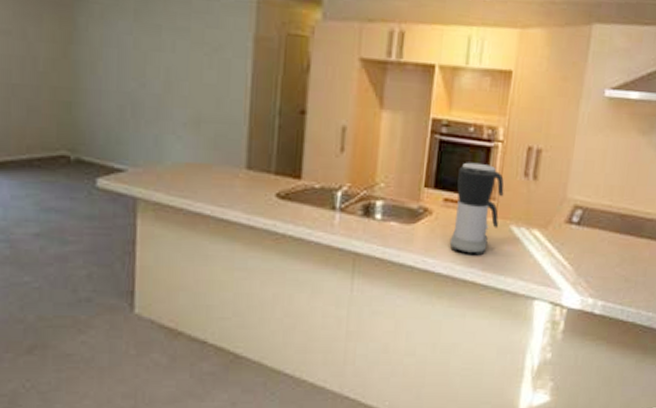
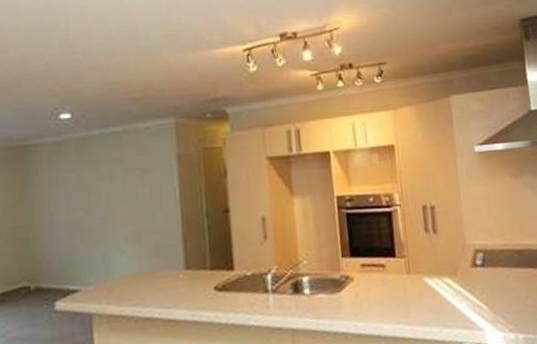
coffee maker: present [449,162,504,256] -> none [368,227,413,312]

